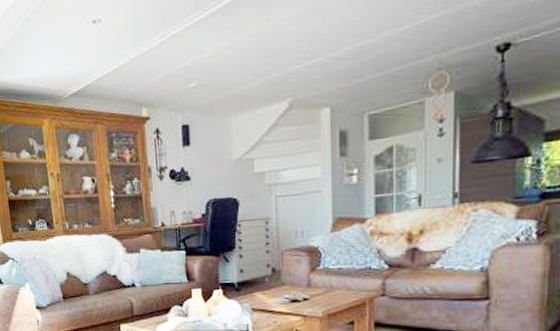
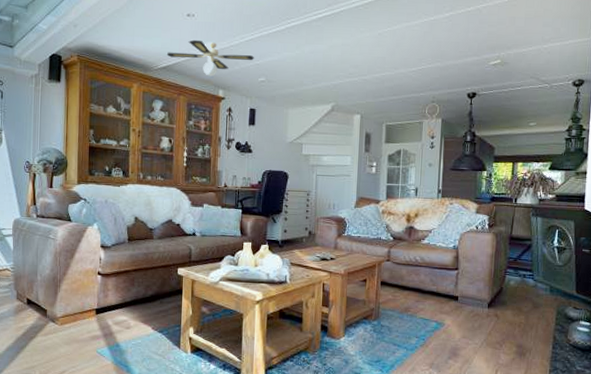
ceiling fan: none [75,49,181,94] -> present [166,39,255,77]

